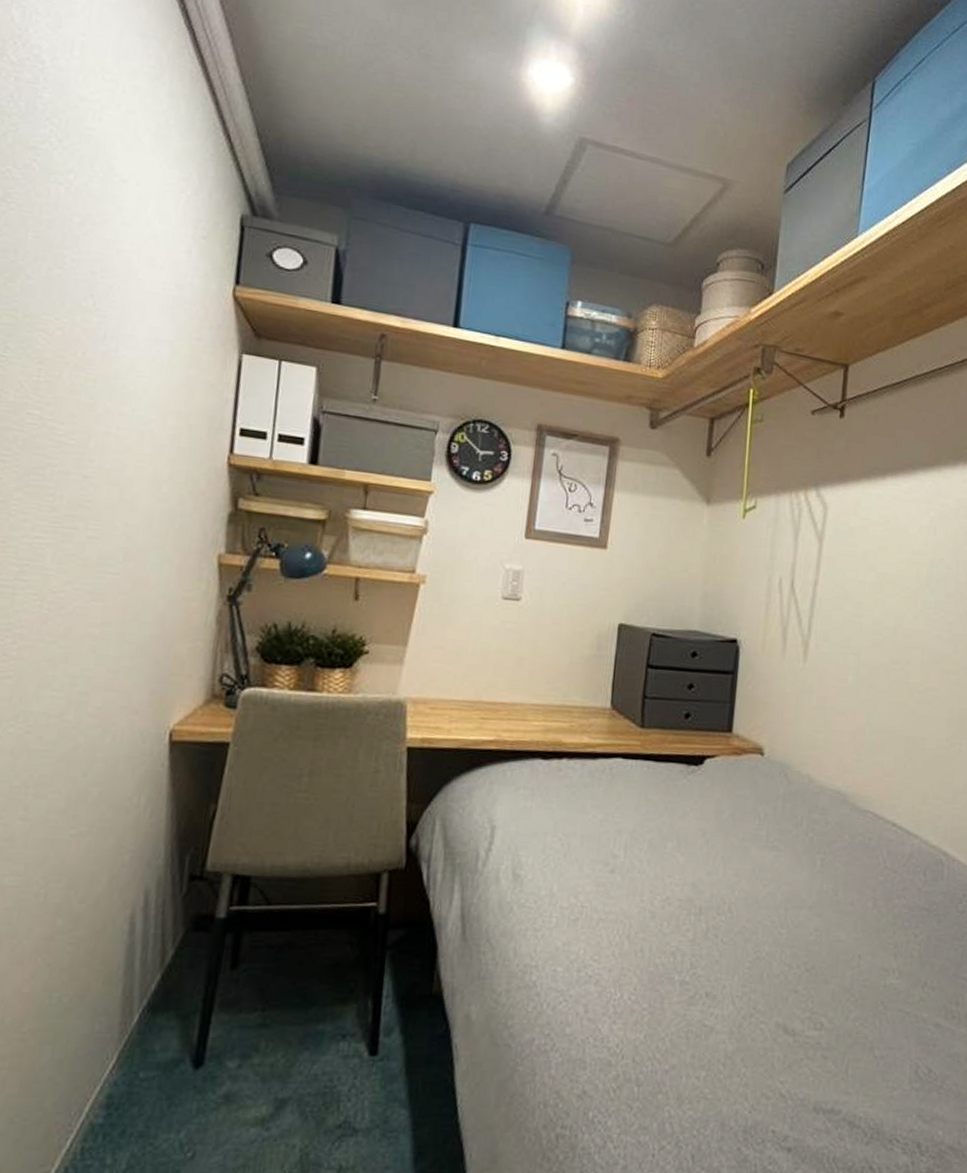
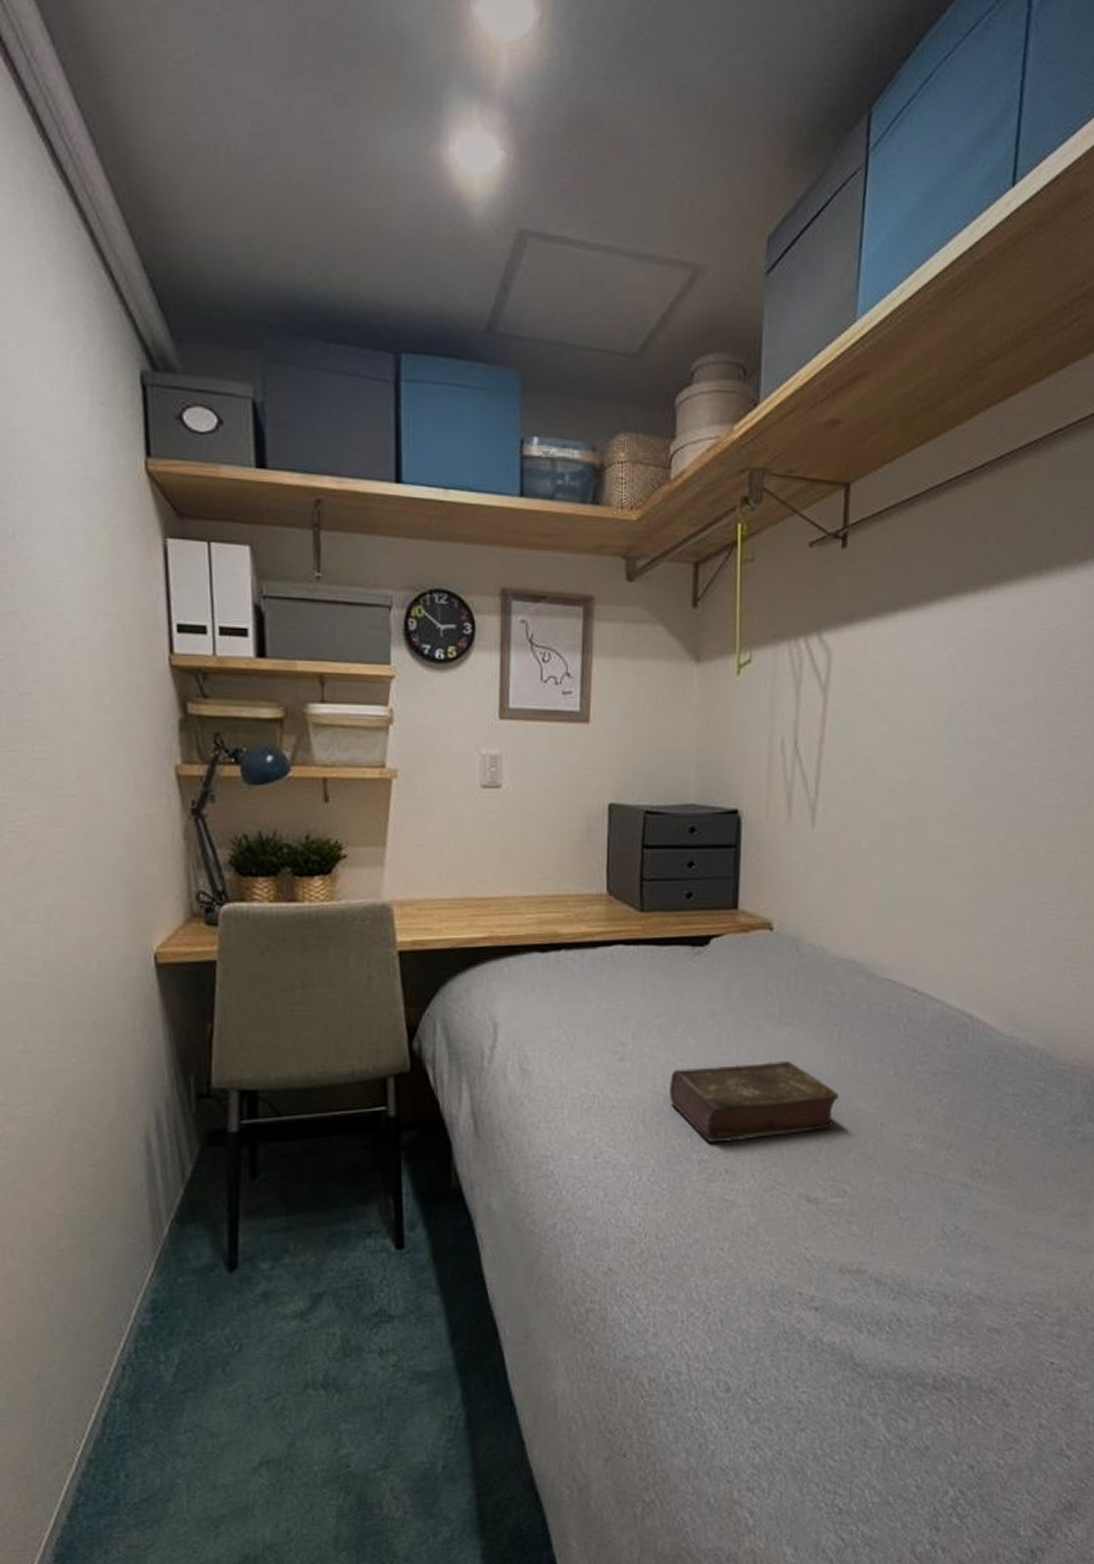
book: none [656,884,820,964] -> present [669,1060,839,1142]

